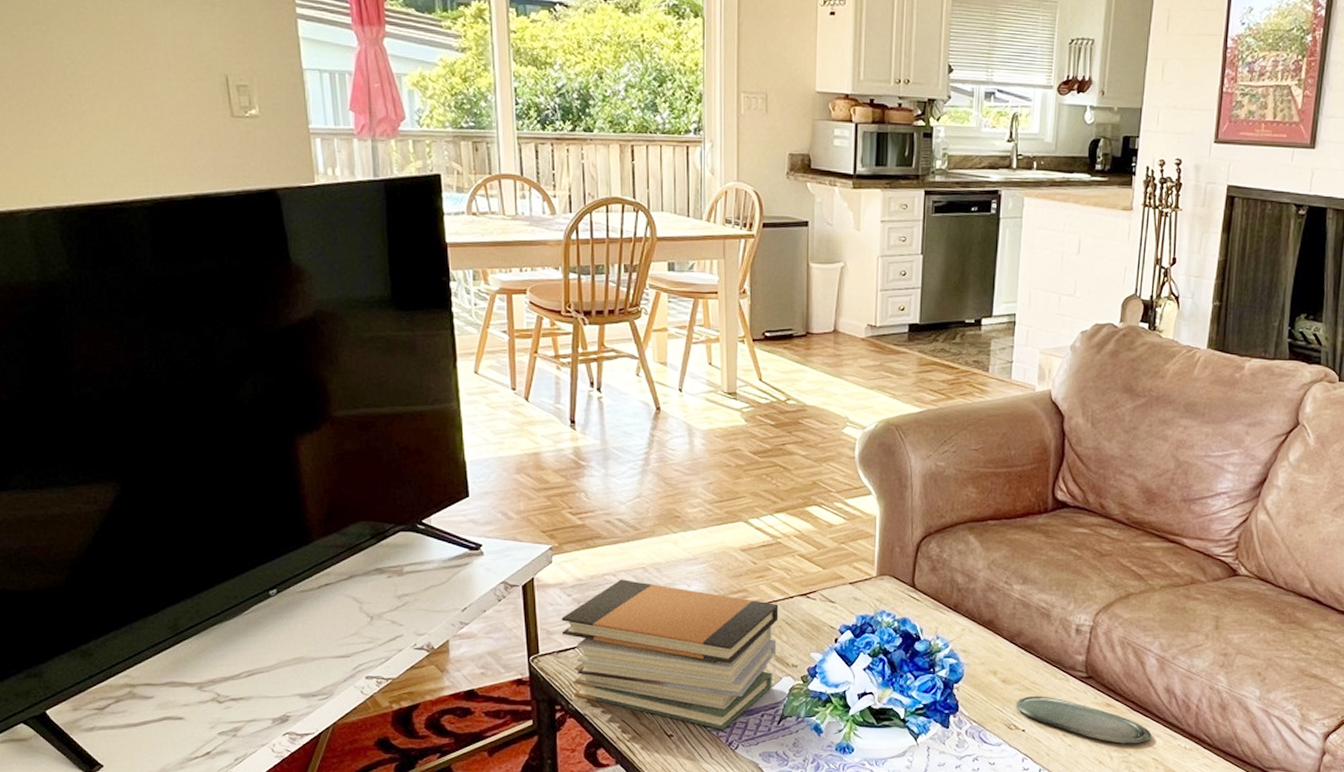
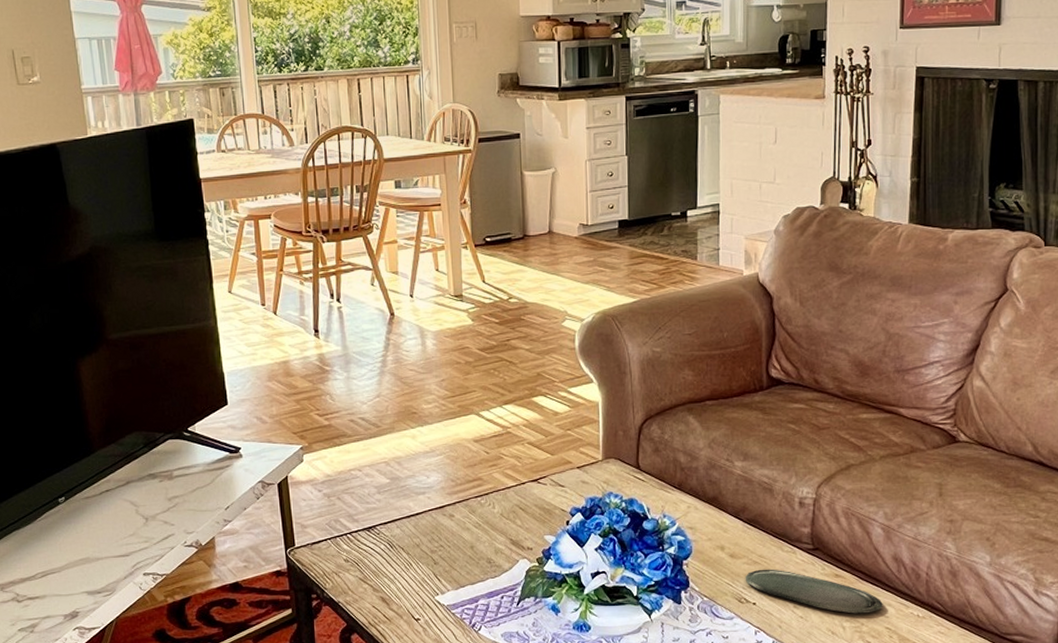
book stack: present [561,579,779,730] -> none [313,474,513,613]

